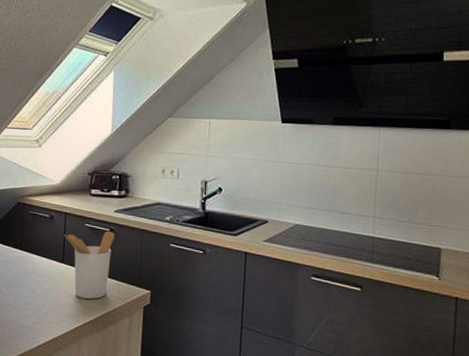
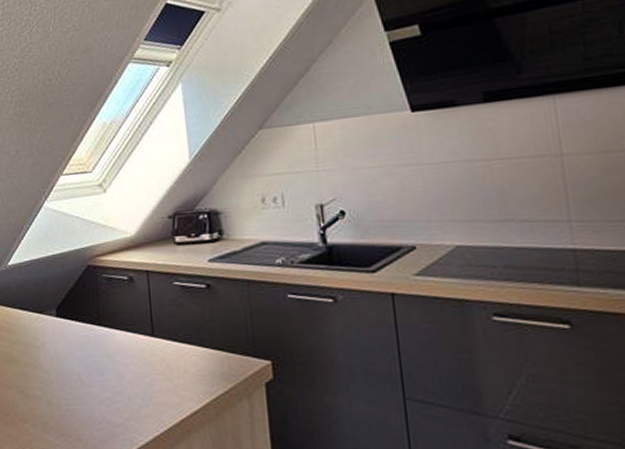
utensil holder: present [64,230,115,299] -> none [149,287,214,380]

